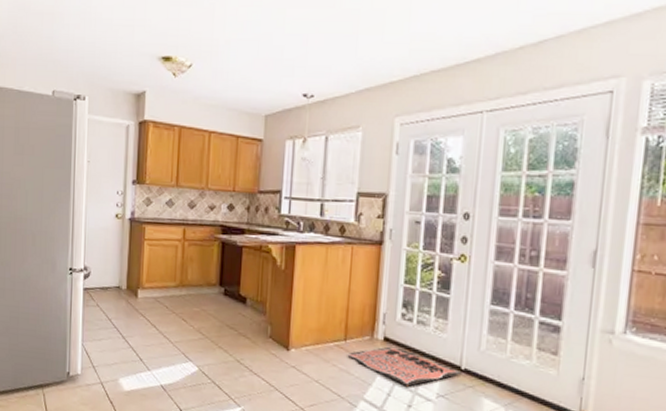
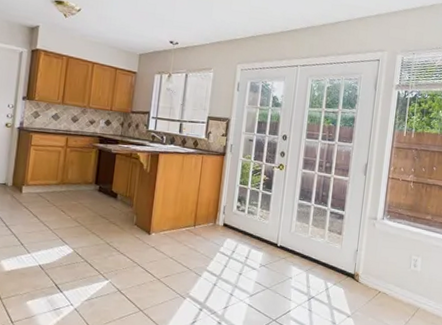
text sign: present [347,346,462,387] -> none [195,230,278,260]

